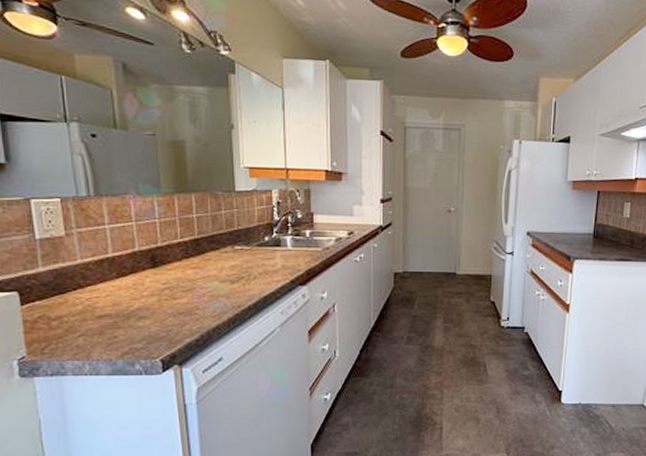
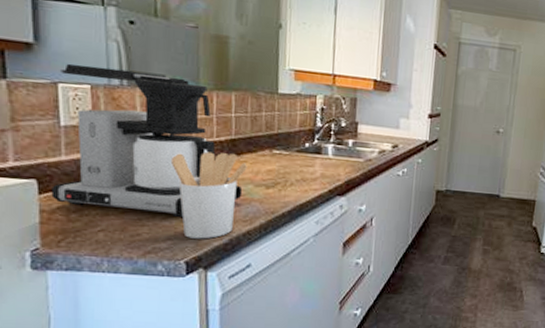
coffee maker: none [30,179,209,317] -> present [51,63,243,217]
utensil holder: none [141,253,212,337] -> present [172,151,247,239]

